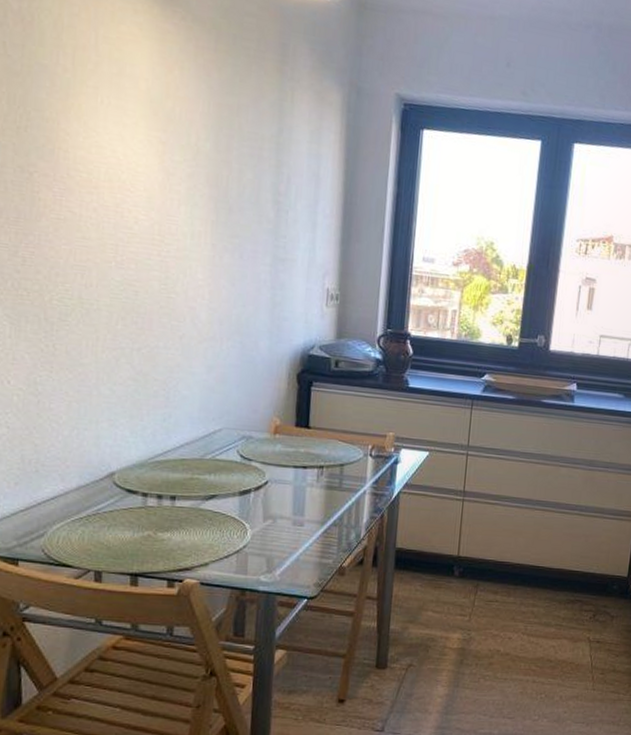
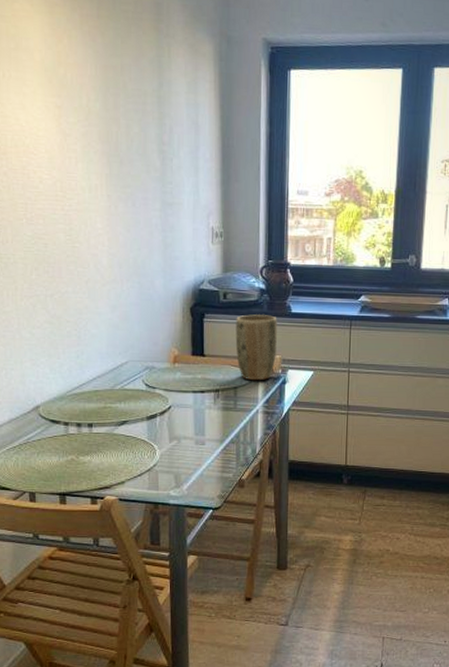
plant pot: none [345,386,393,459] -> present [235,314,277,381]

